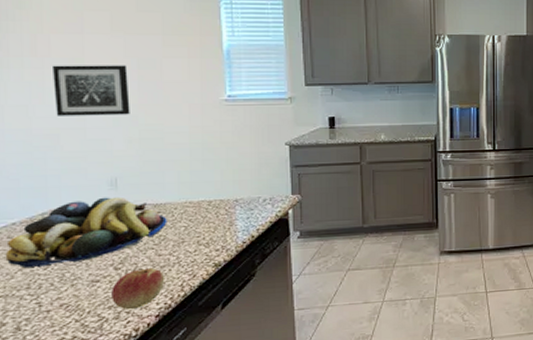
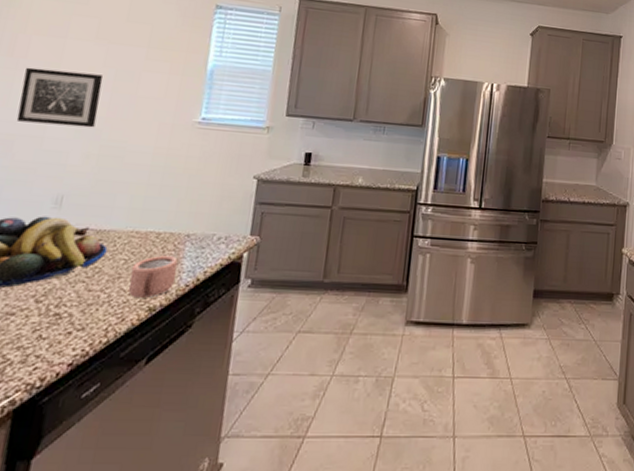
apple: present [111,268,165,310] -> none [23,304,90,354]
mug: none [192,219,233,257] -> present [128,256,178,298]

